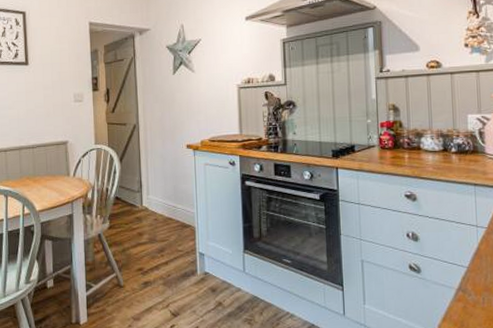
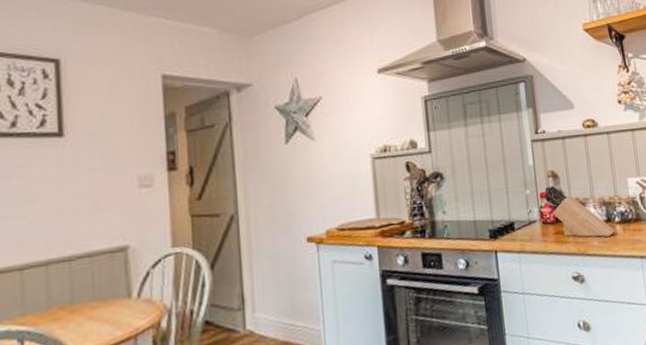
knife block: none [383,116,451,164] -> present [543,185,616,237]

